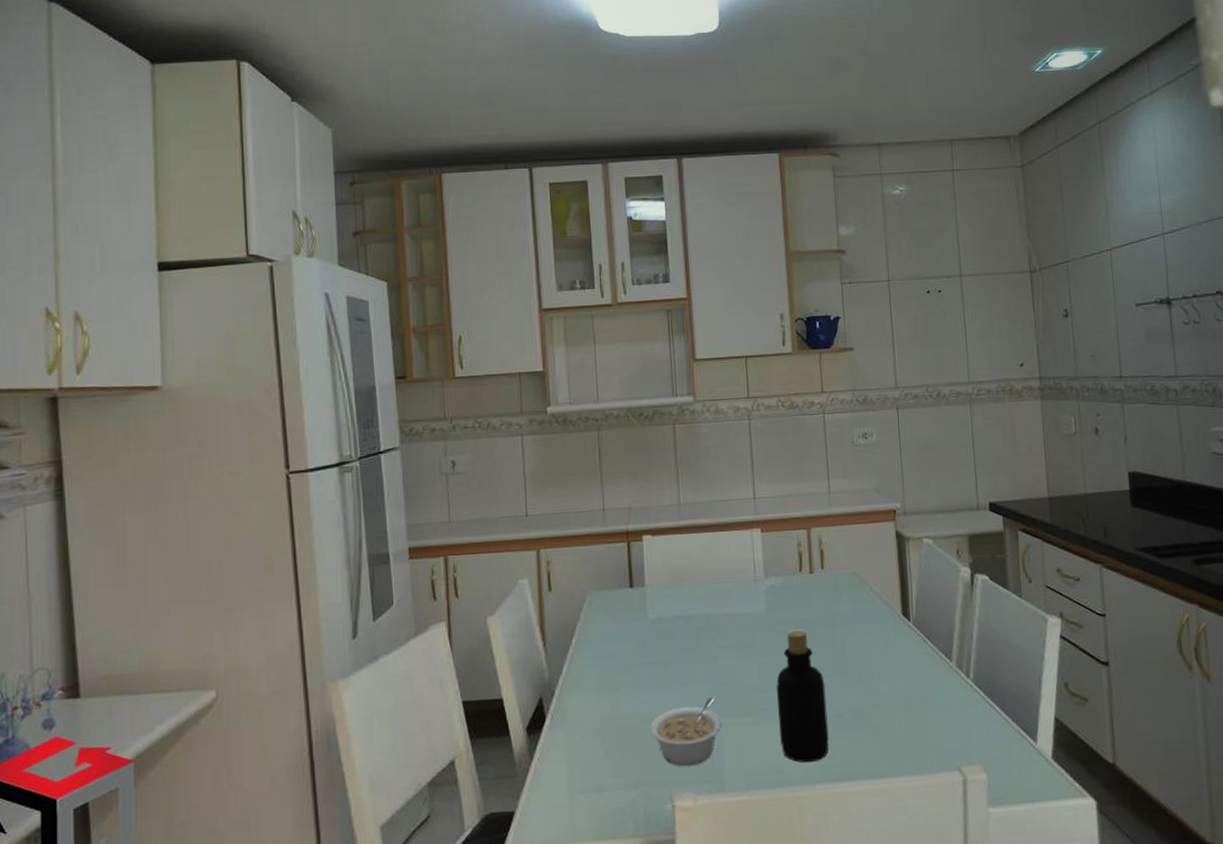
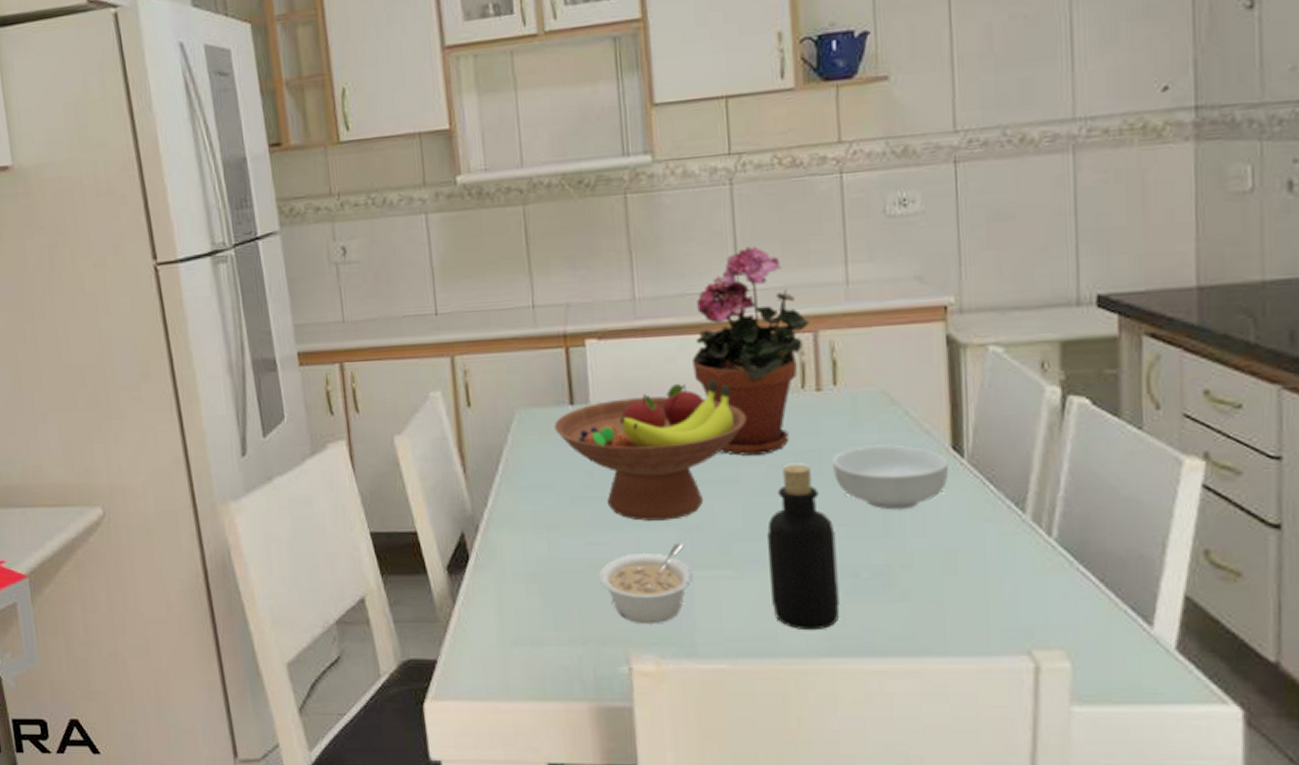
fruit bowl: none [617,566,761,681] -> present [553,379,746,521]
potted plant: none [722,465,805,625] -> present [692,246,810,456]
cereal bowl: none [821,613,901,664] -> present [831,445,949,511]

